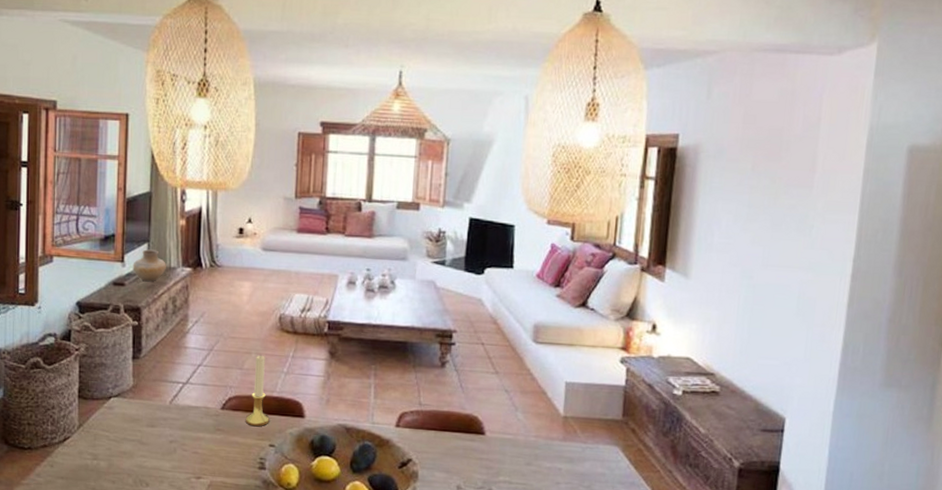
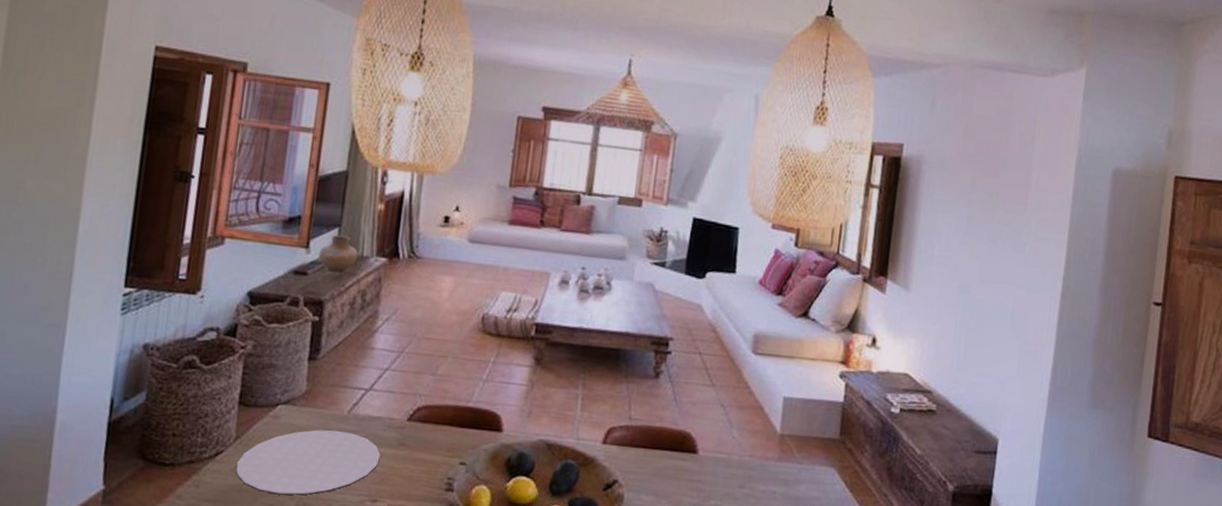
placemat: none [82,418,200,473] -> present [236,429,381,496]
candle holder: present [245,355,270,427] -> none [434,359,463,442]

